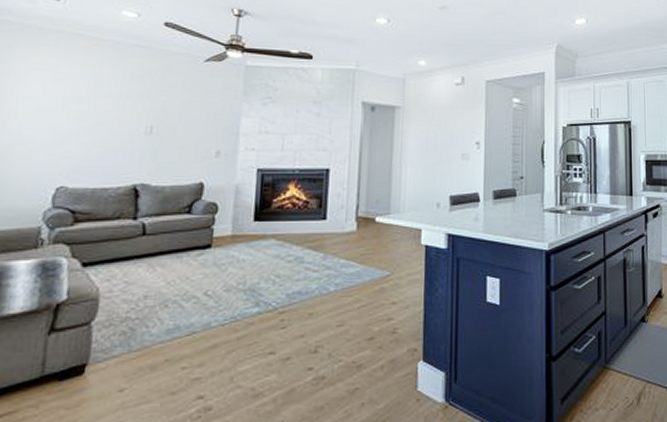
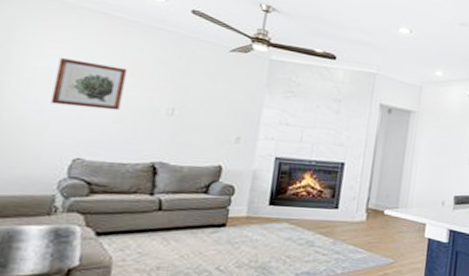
wall art: none [32,85,105,134] -> present [50,58,128,111]

